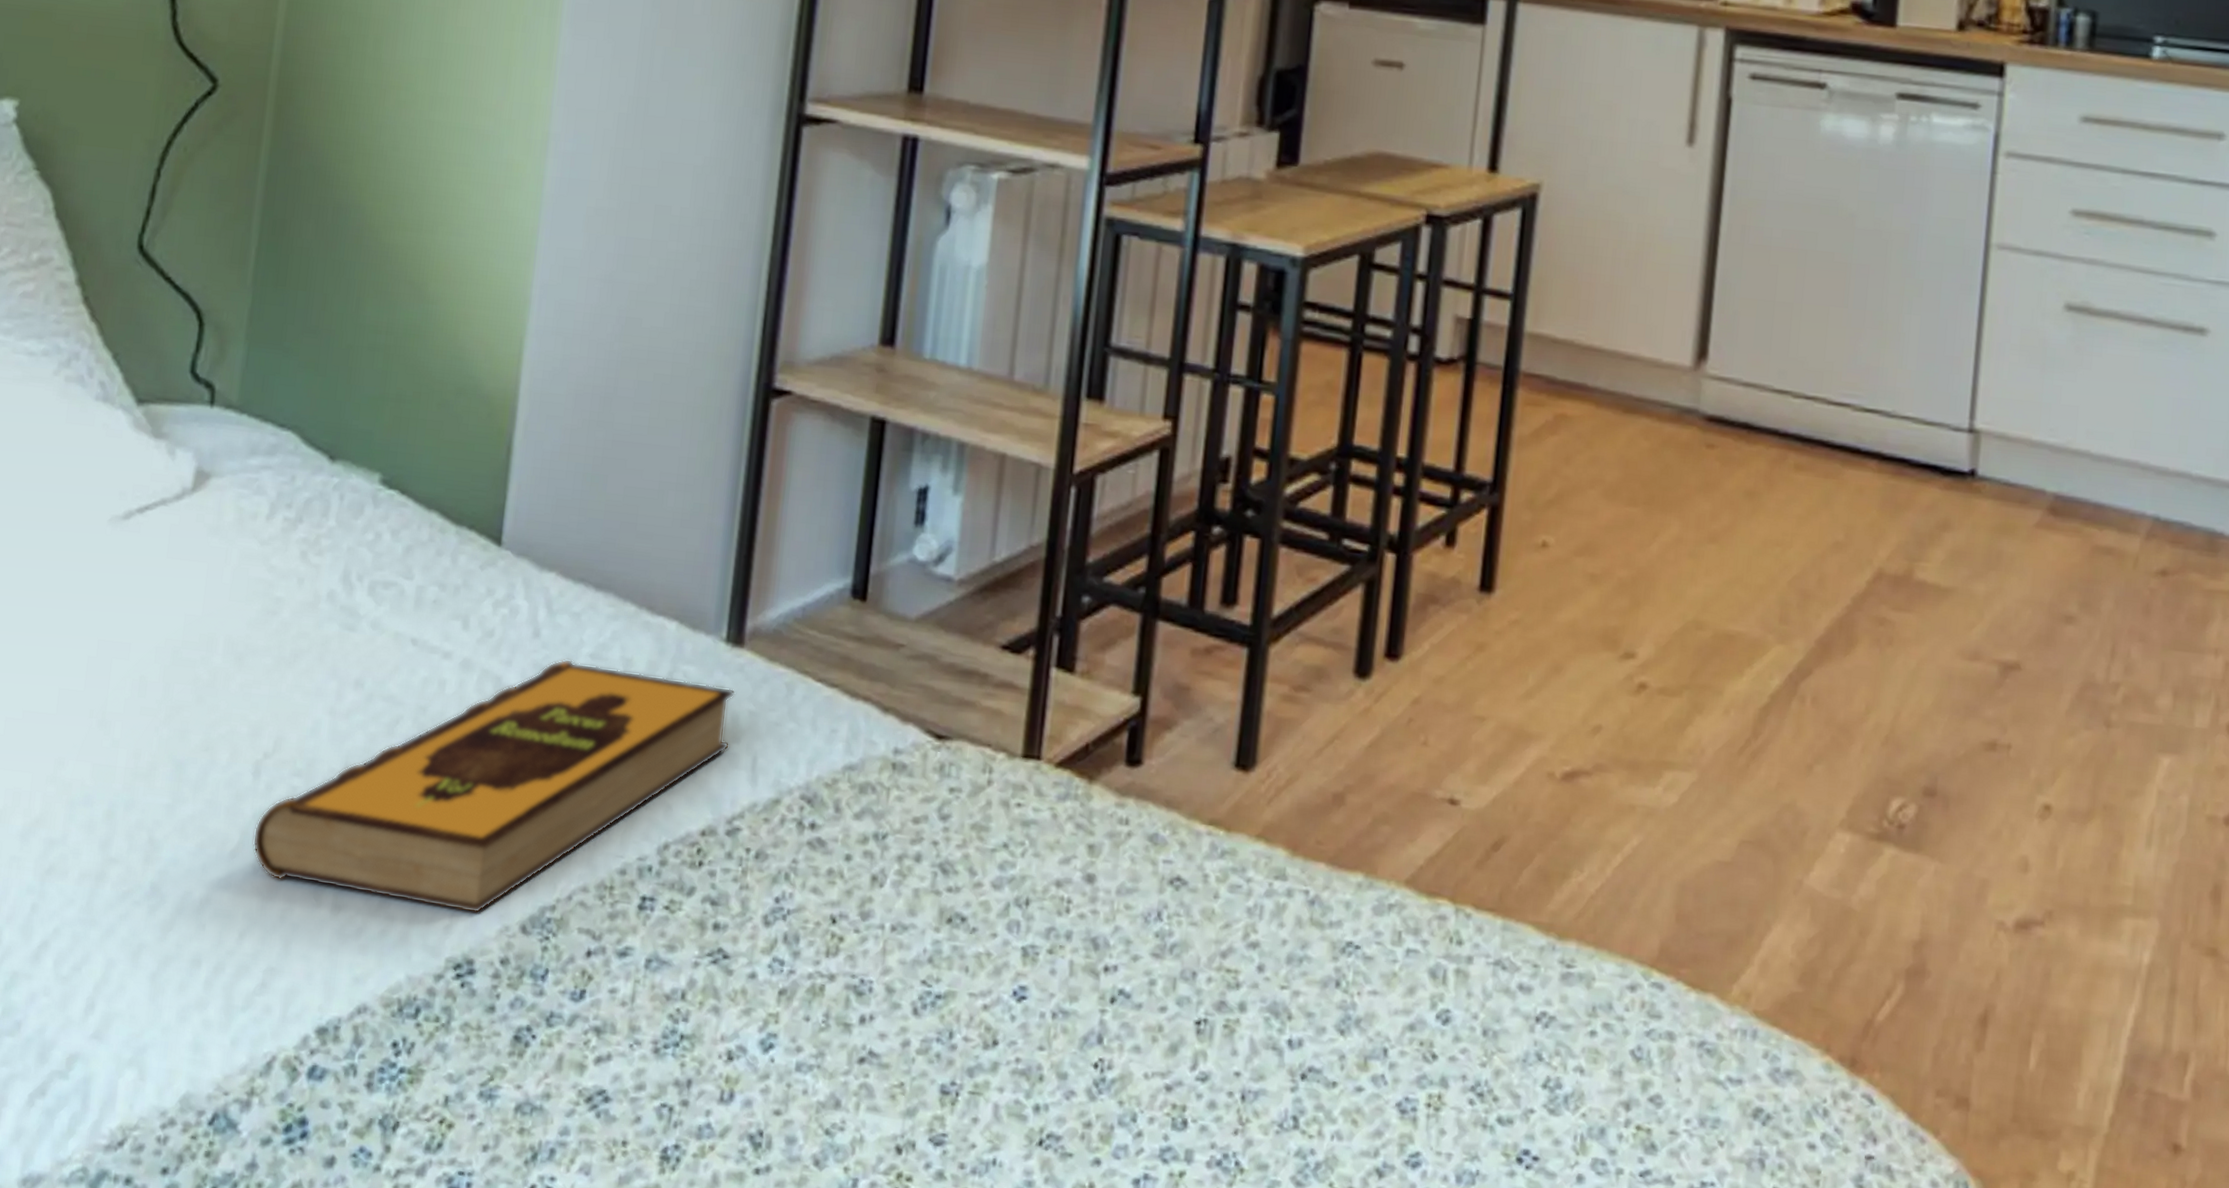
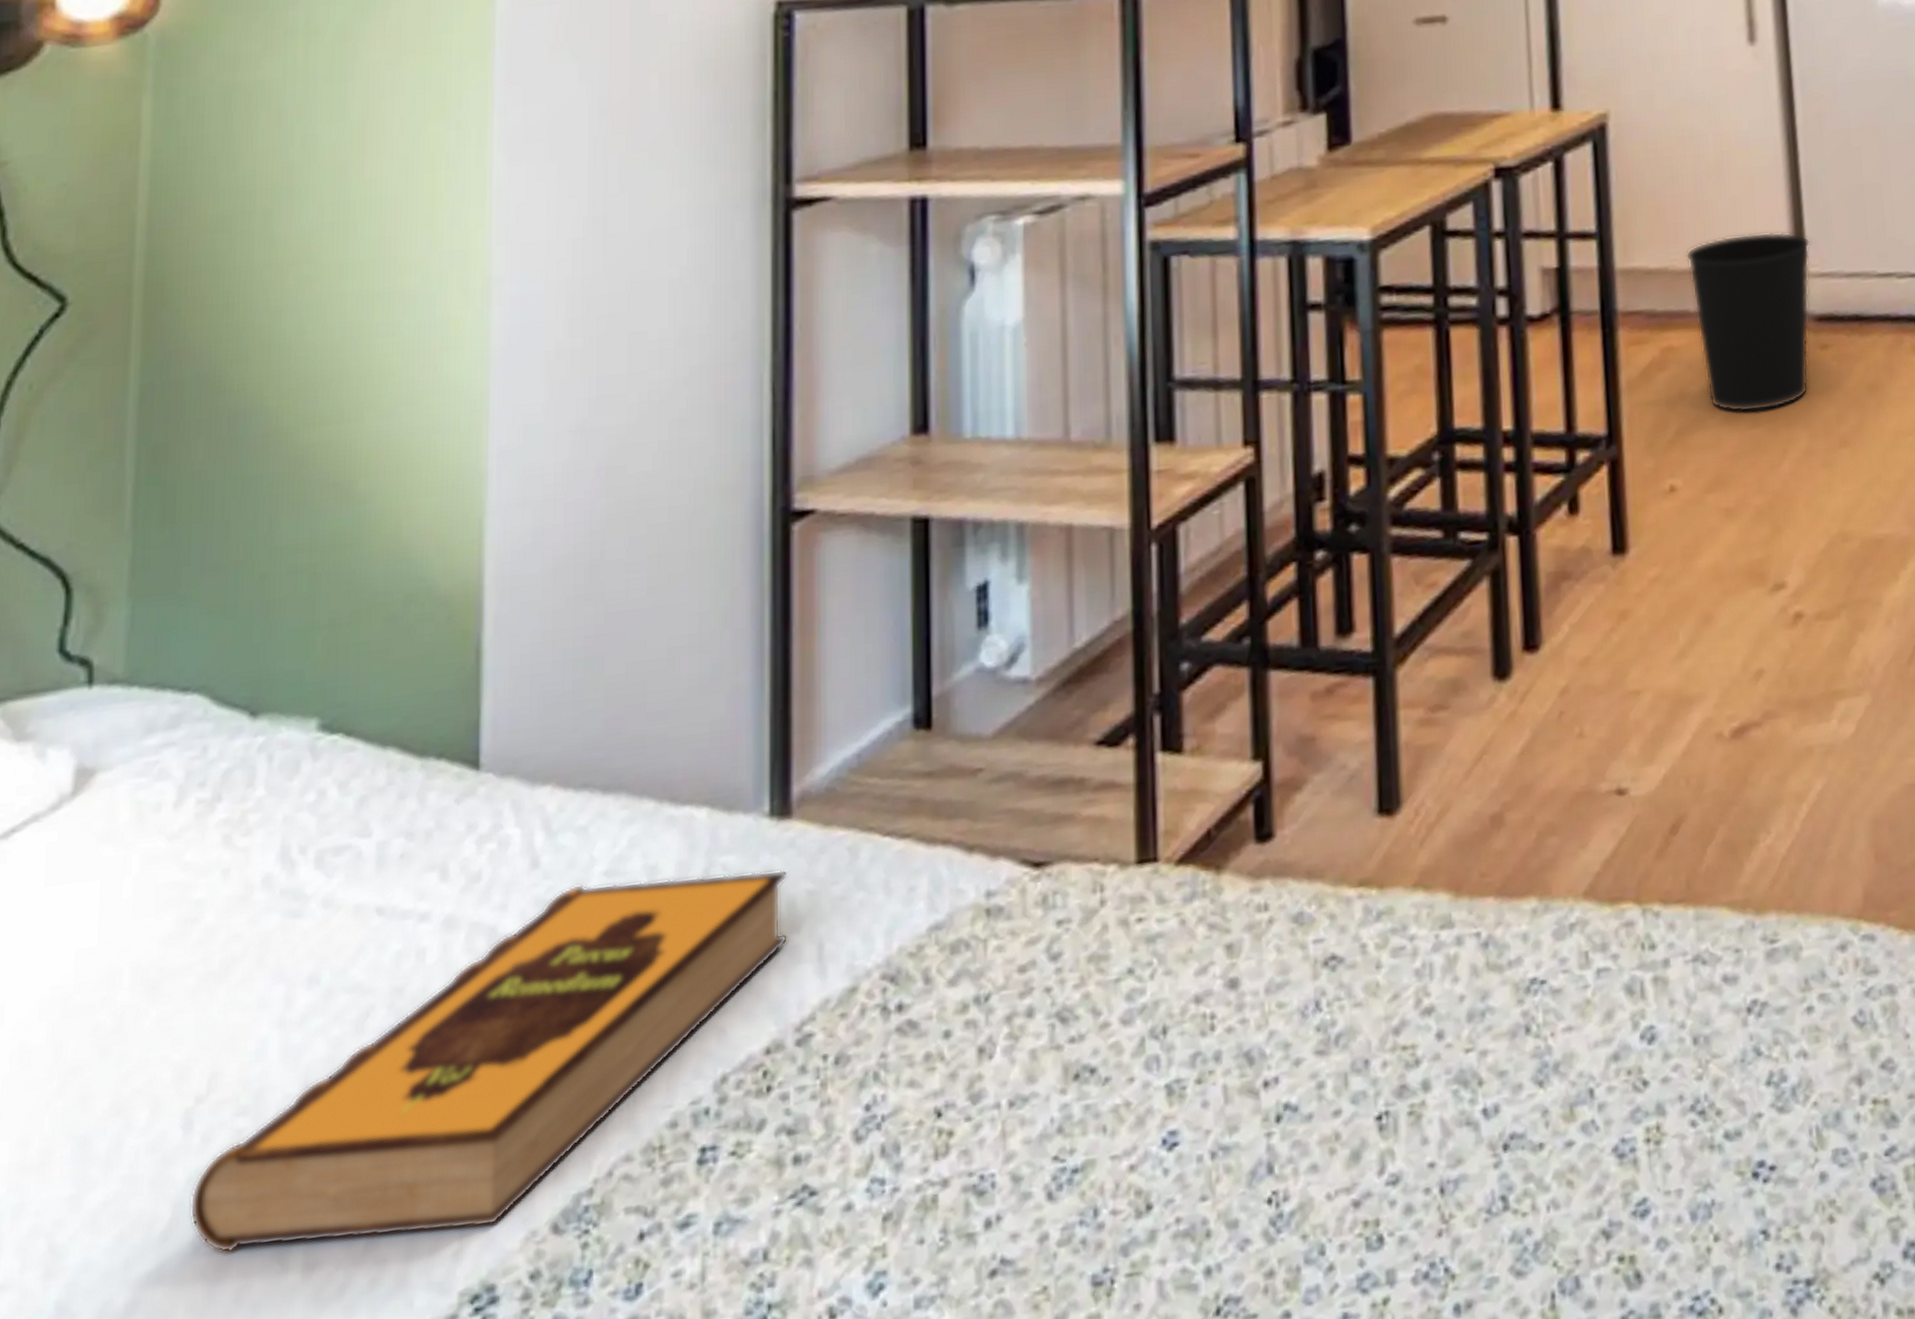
wastebasket: none [1592,323,1715,493] -> present [1685,231,1811,413]

